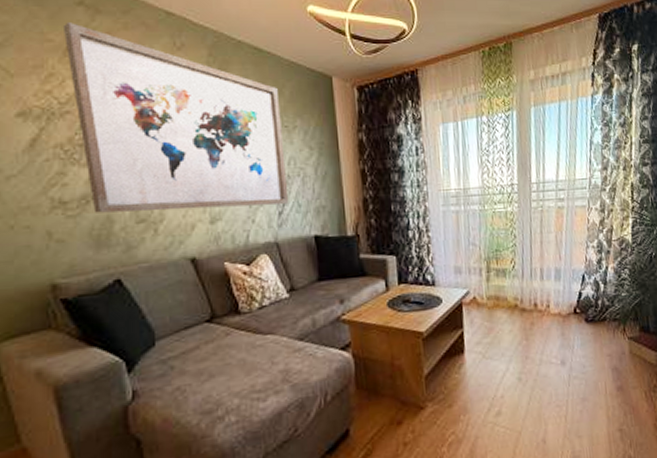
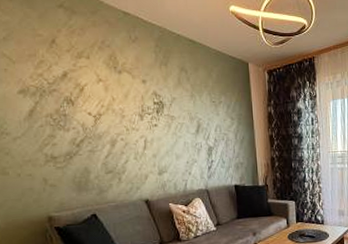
wall art: present [62,23,289,213] -> none [48,21,216,166]

